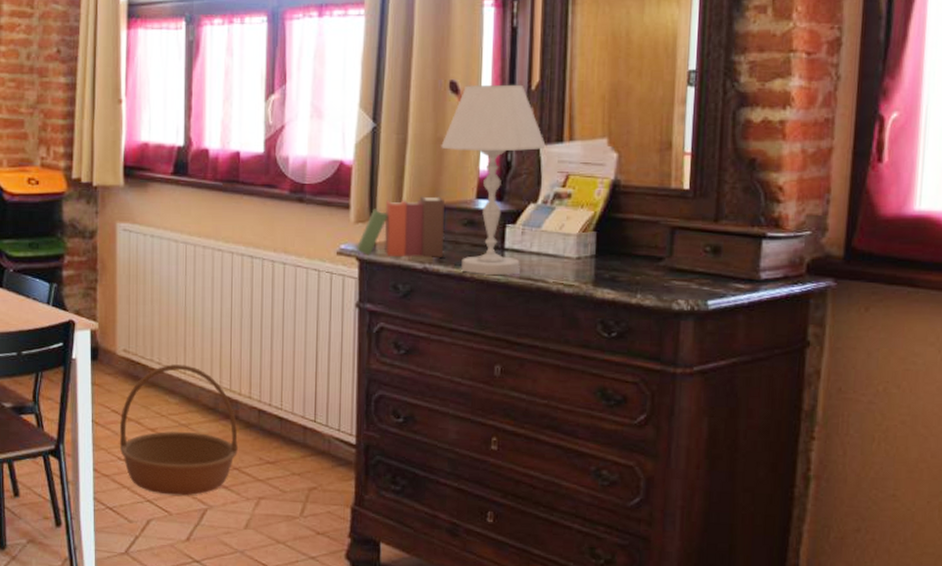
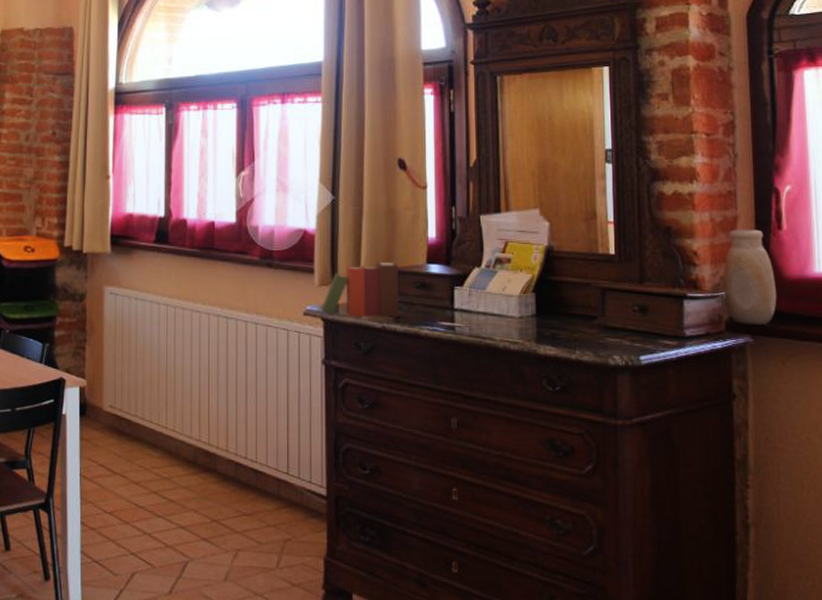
basket: present [119,364,238,495] -> none [105,419,216,548]
table lamp: present [441,84,546,276] -> none [393,161,485,334]
vase: none [808,162,869,268] -> present [723,229,777,326]

